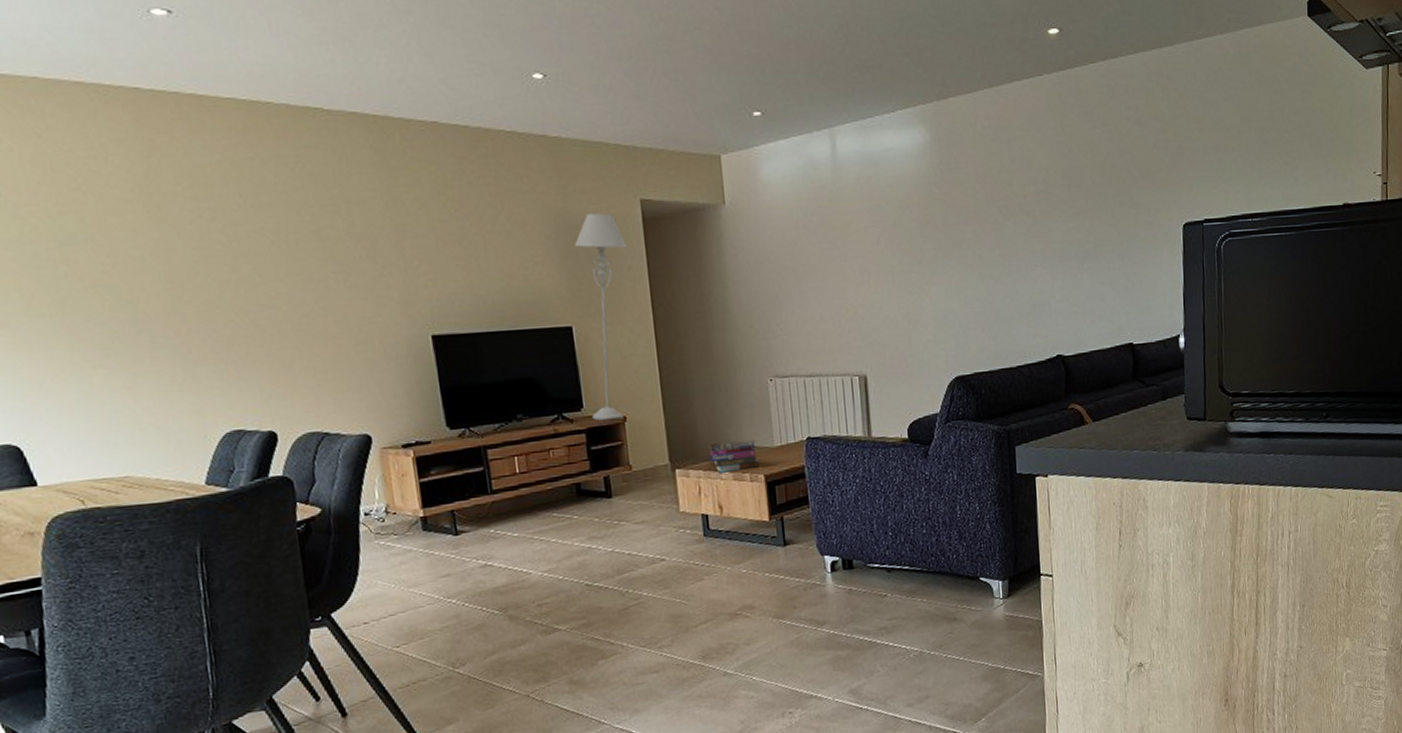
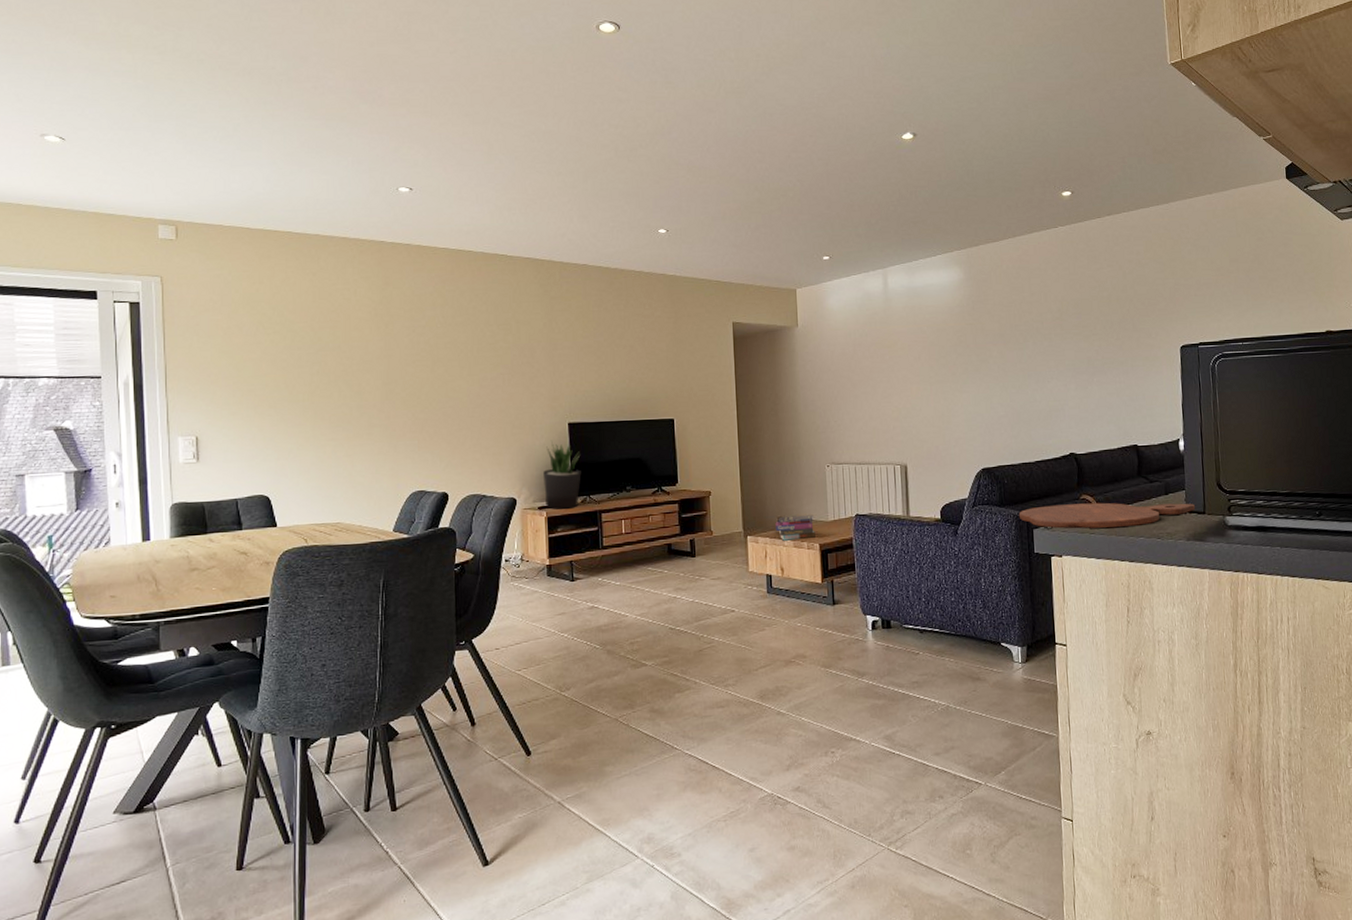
planter: none [404,359,456,448] -> present [543,441,582,510]
floor lamp: present [574,213,627,422] -> none [680,332,720,495]
cutting board: none [998,409,1196,445] -> present [1018,502,1196,529]

